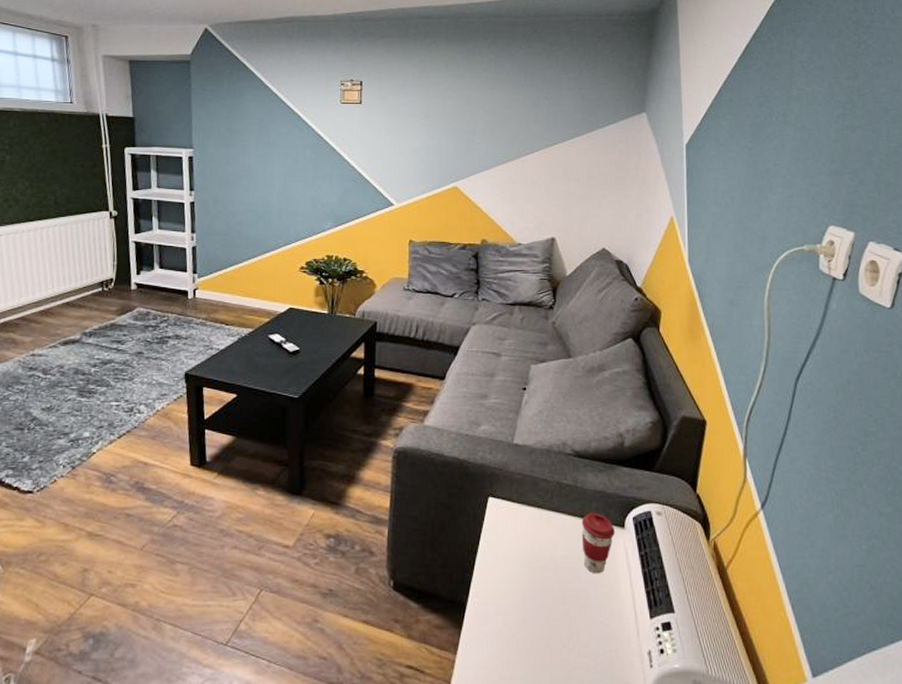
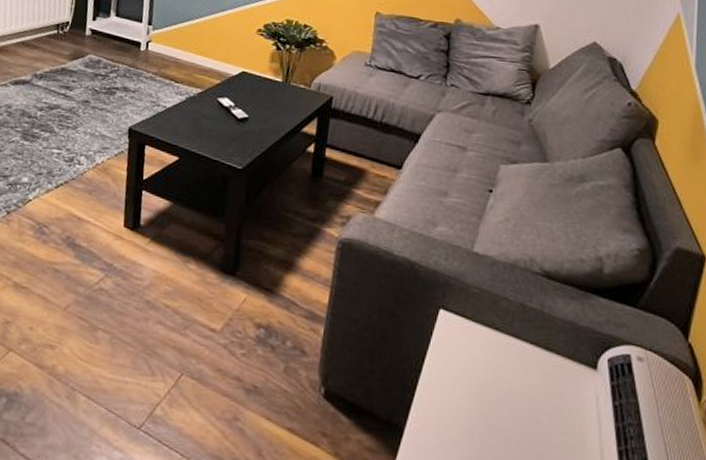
coffee cup: present [581,512,615,574] -> none [544,345,585,420]

